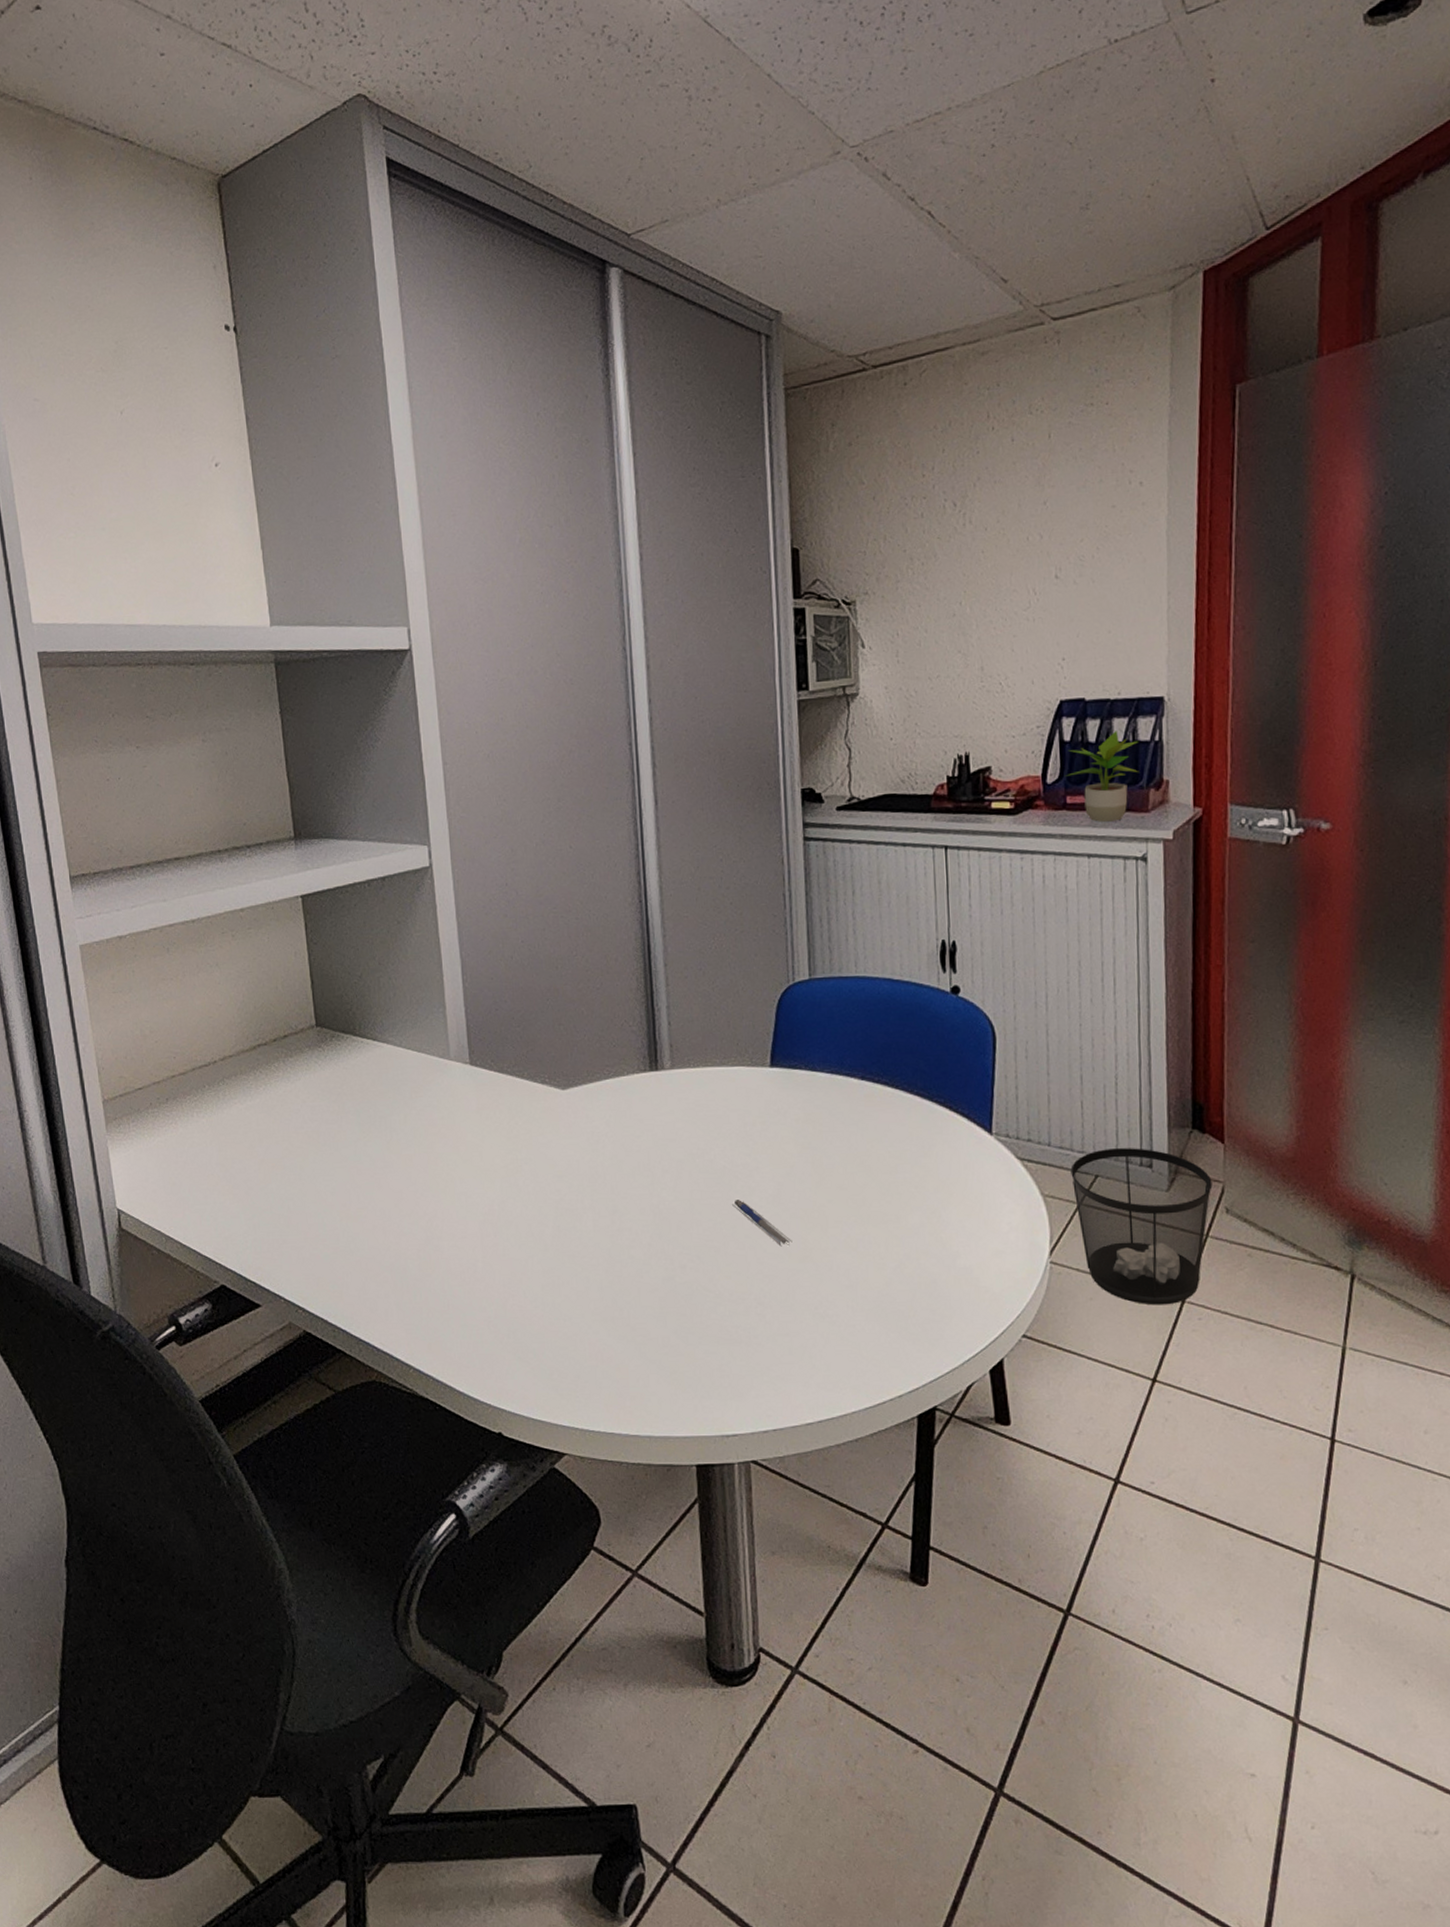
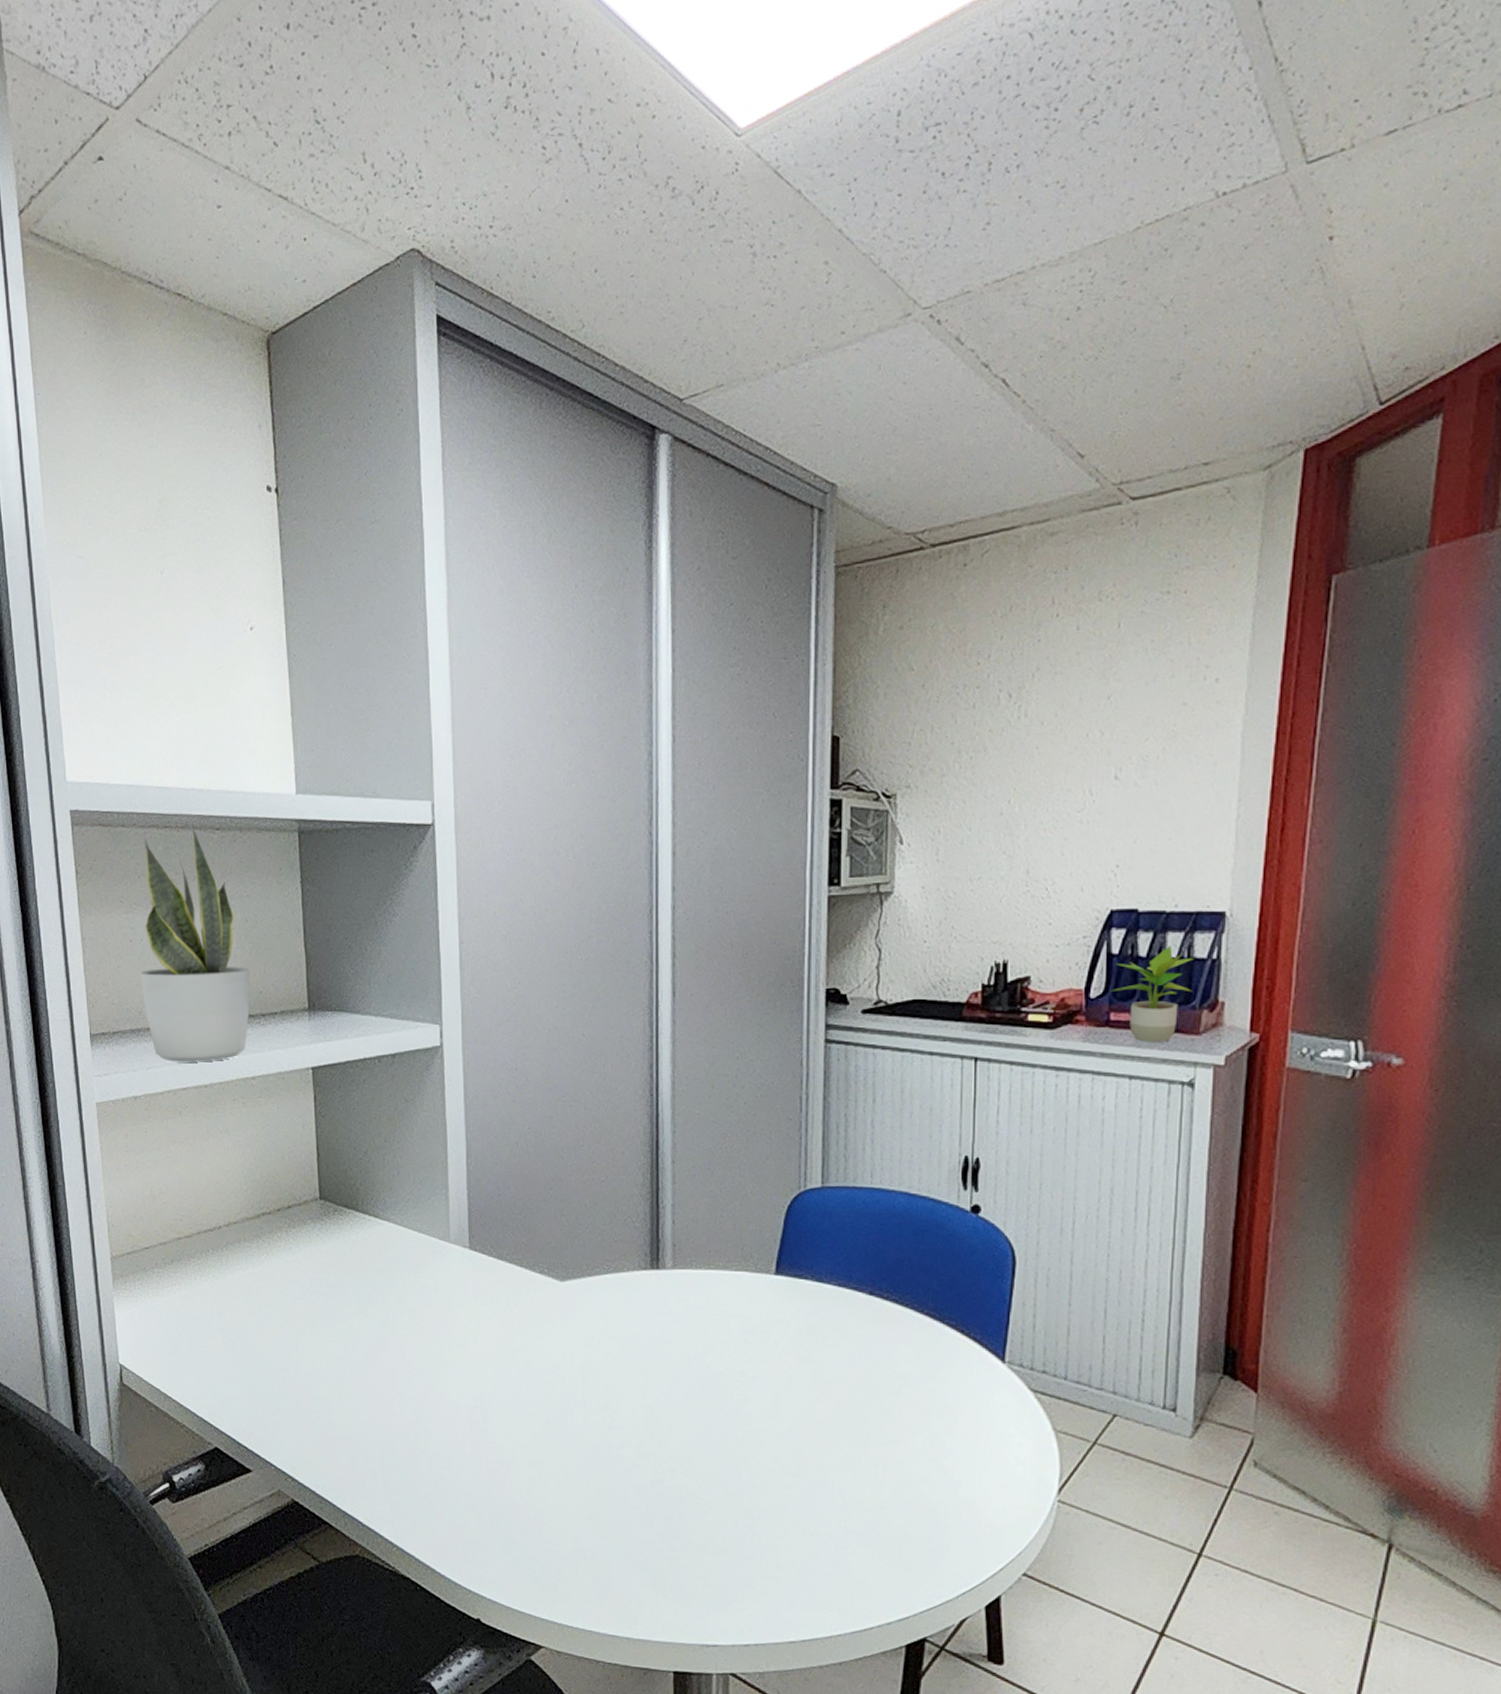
potted plant: none [117,657,235,899] -> present [139,821,250,1062]
pen: present [732,1200,792,1246] -> none [727,1408,787,1459]
waste bin: present [1070,1148,1213,1305] -> none [1087,1388,1241,1557]

